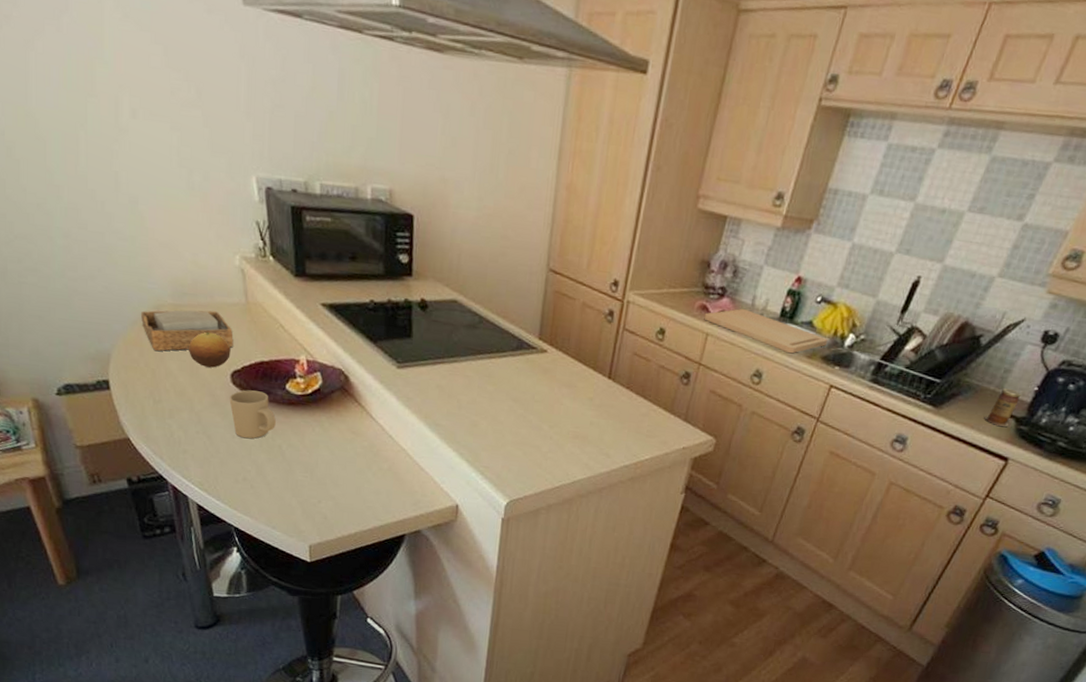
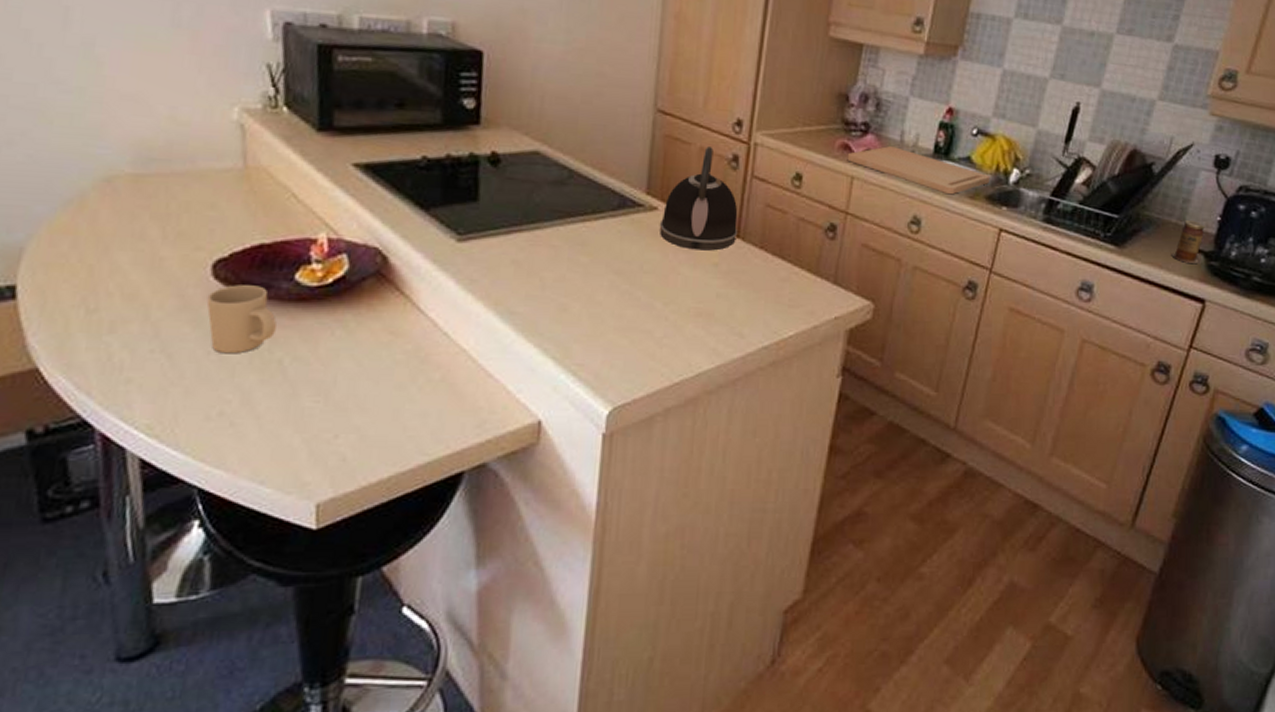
napkin holder: present [140,310,233,351] -> none [79,180,221,239]
fruit: present [189,331,231,368] -> none [150,208,216,258]
kettle: none [548,302,611,388] -> present [659,147,738,251]

